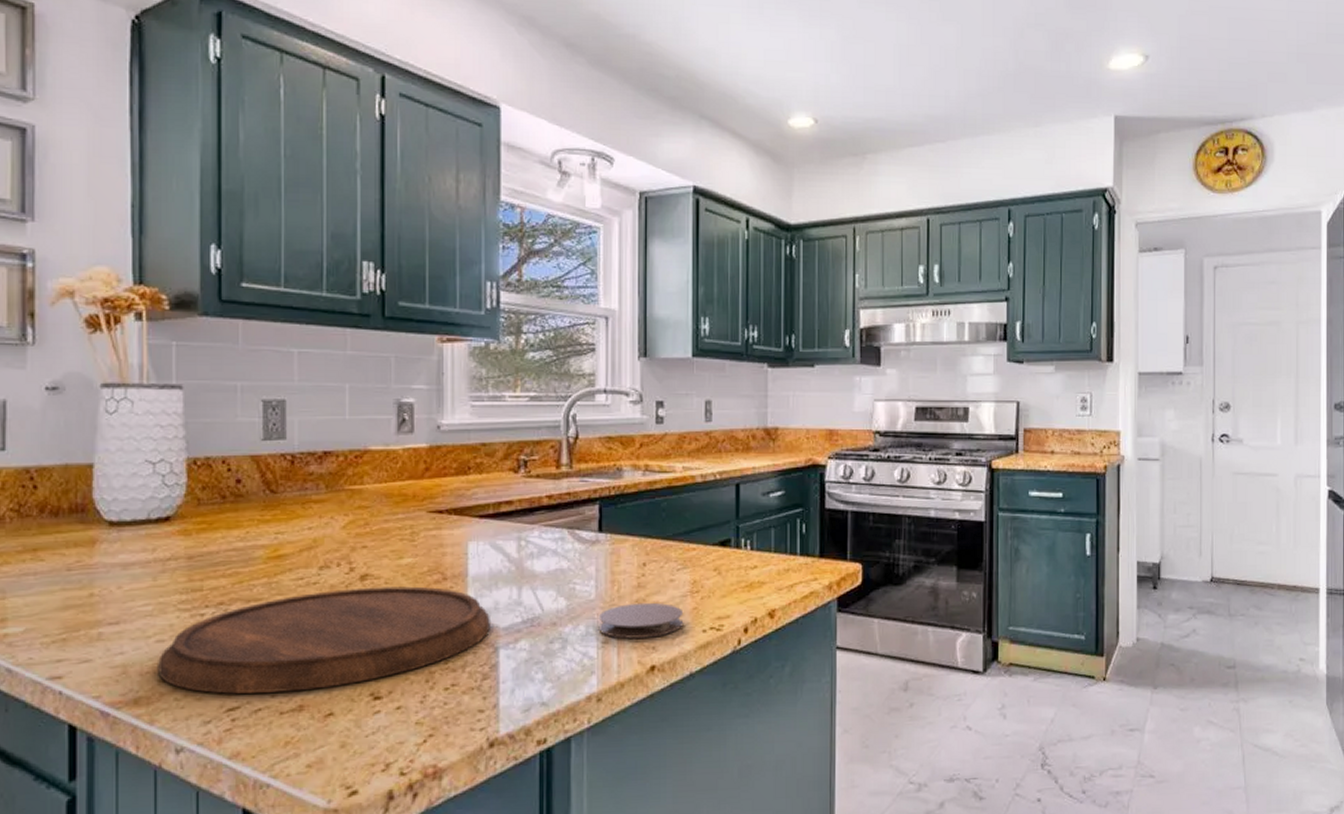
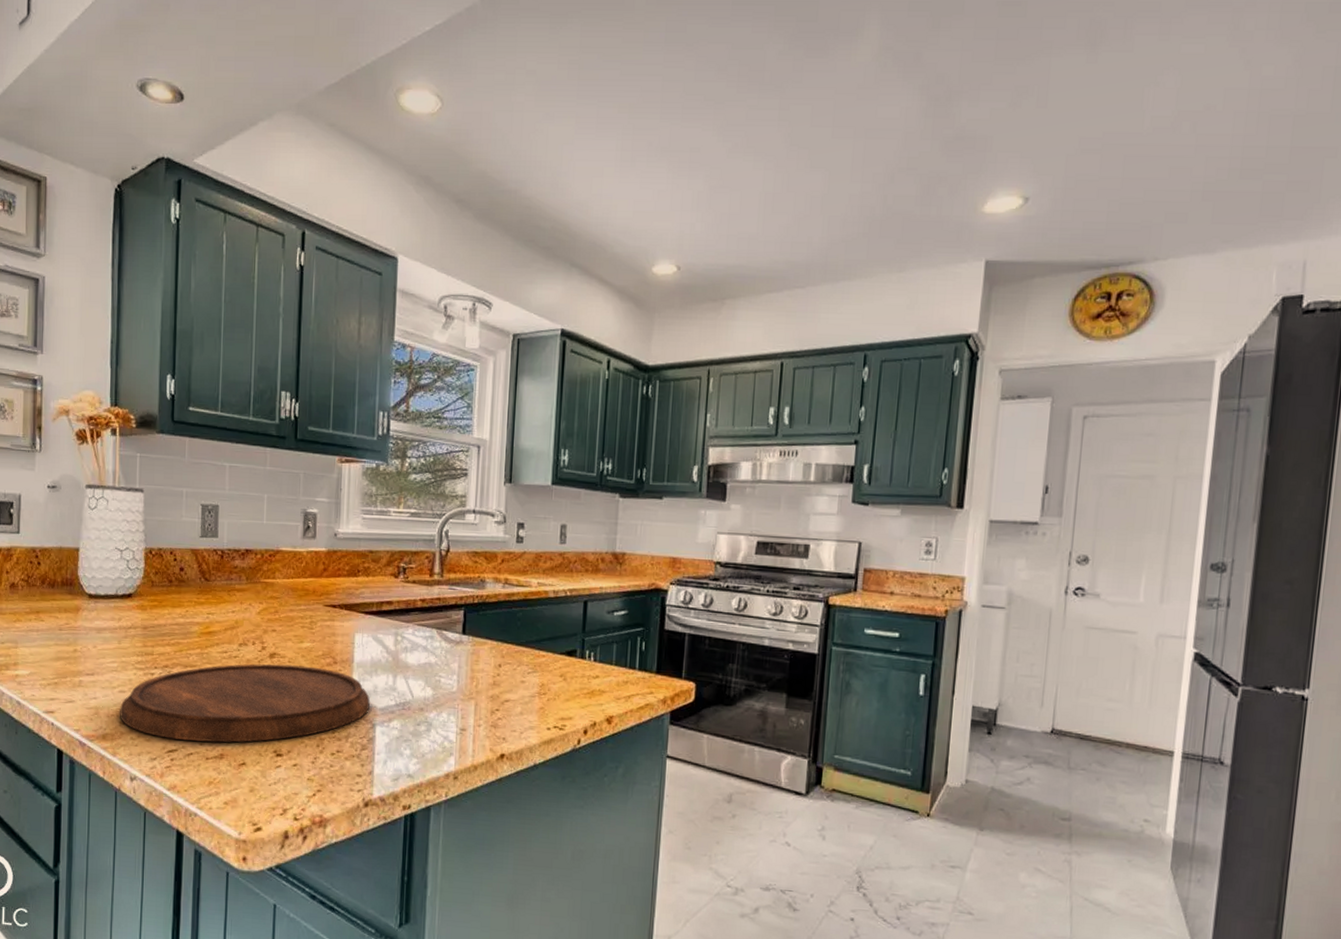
coaster: present [598,602,684,639] -> none [458,698,532,730]

